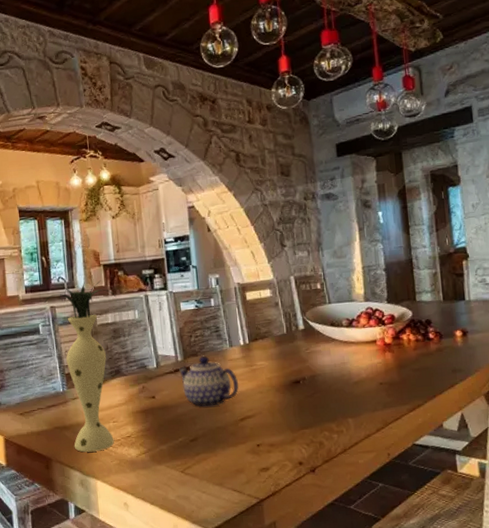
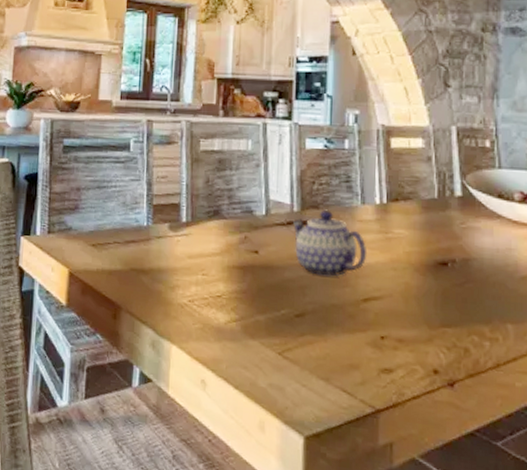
vase: present [44,280,116,452] -> none [140,94,228,308]

